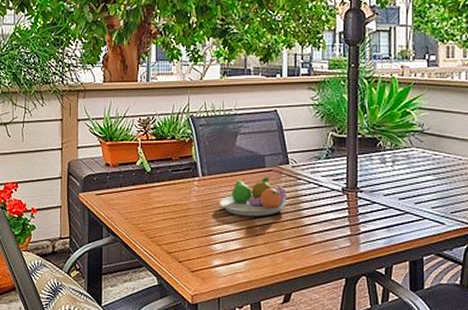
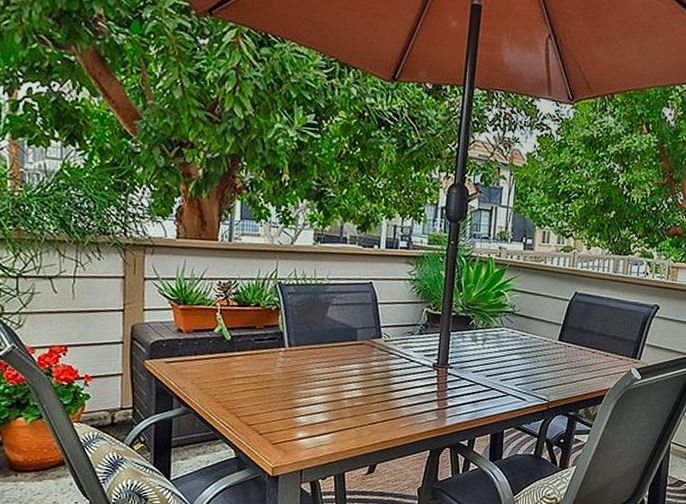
fruit bowl: present [219,177,288,217] -> none [306,350,378,390]

